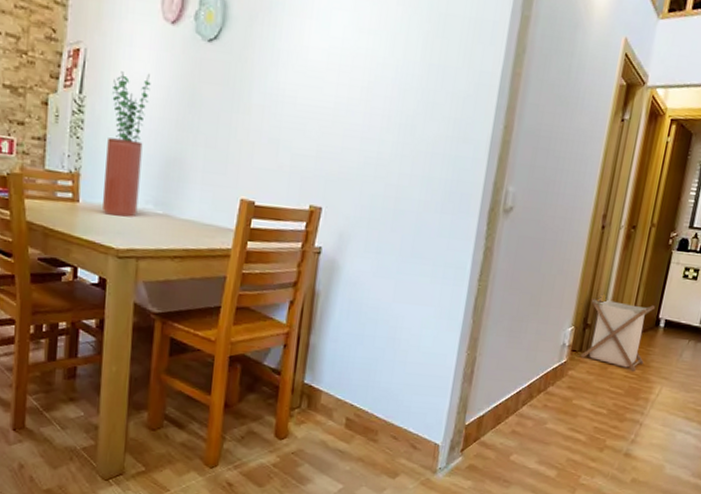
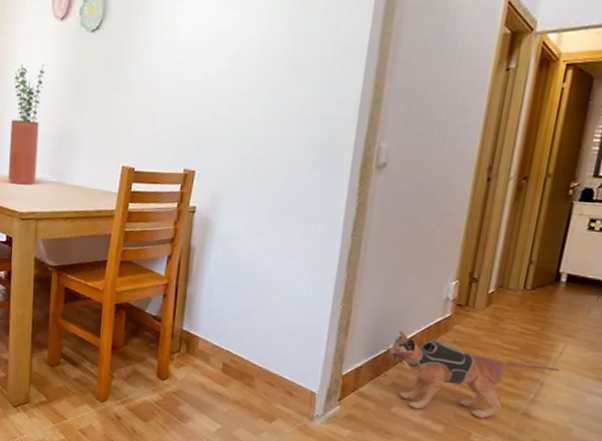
cat: none [504,377,657,461] -> present [382,330,560,418]
laundry basket: present [580,297,656,371] -> none [466,250,555,328]

